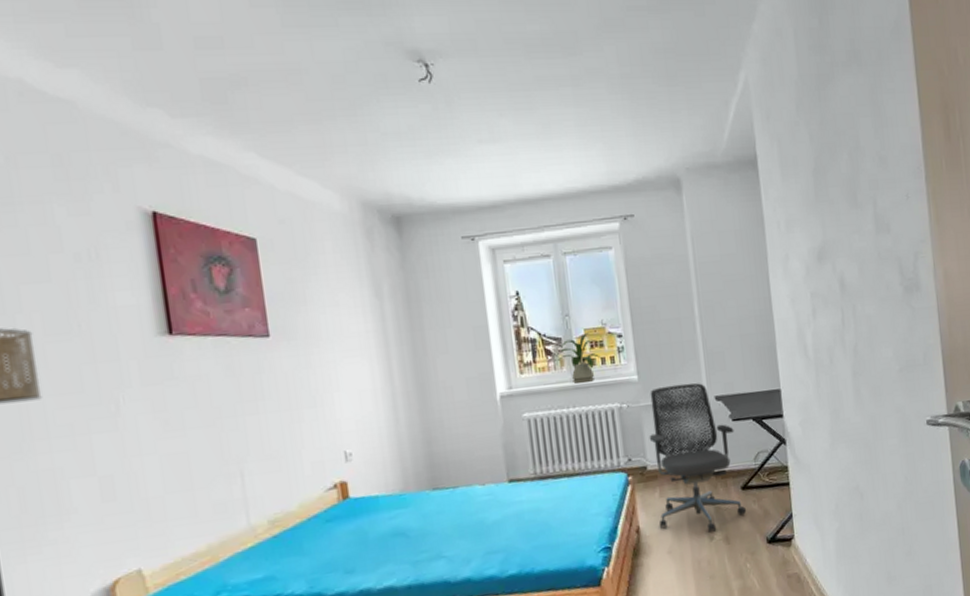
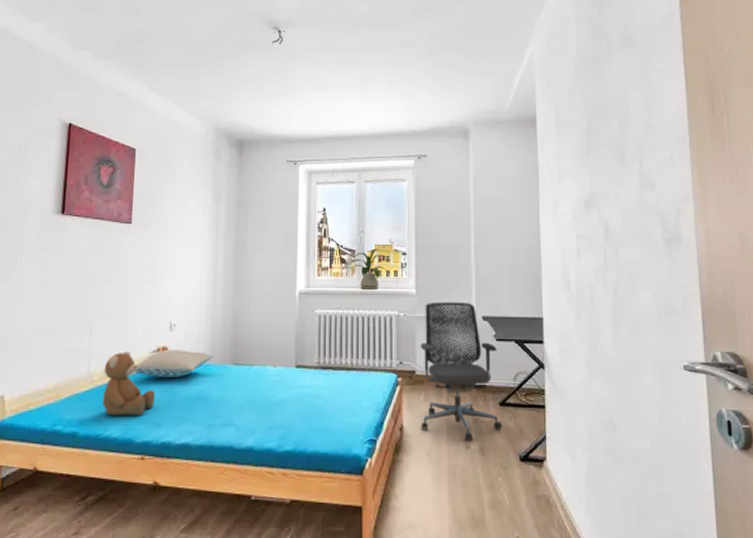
teddy bear: none [268,493,343,571] -> present [103,351,156,416]
pillow: none [308,481,407,519] -> present [134,350,213,377]

